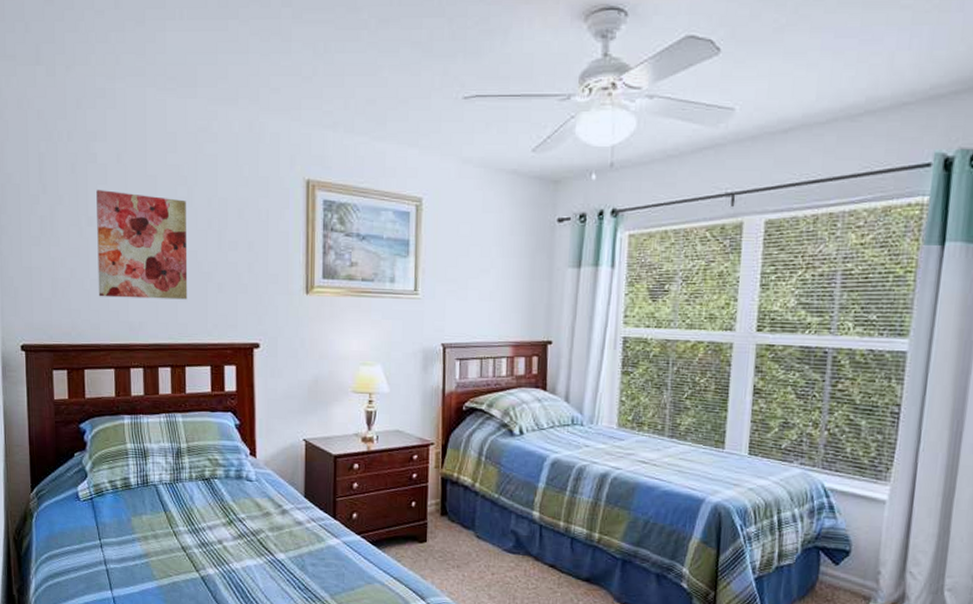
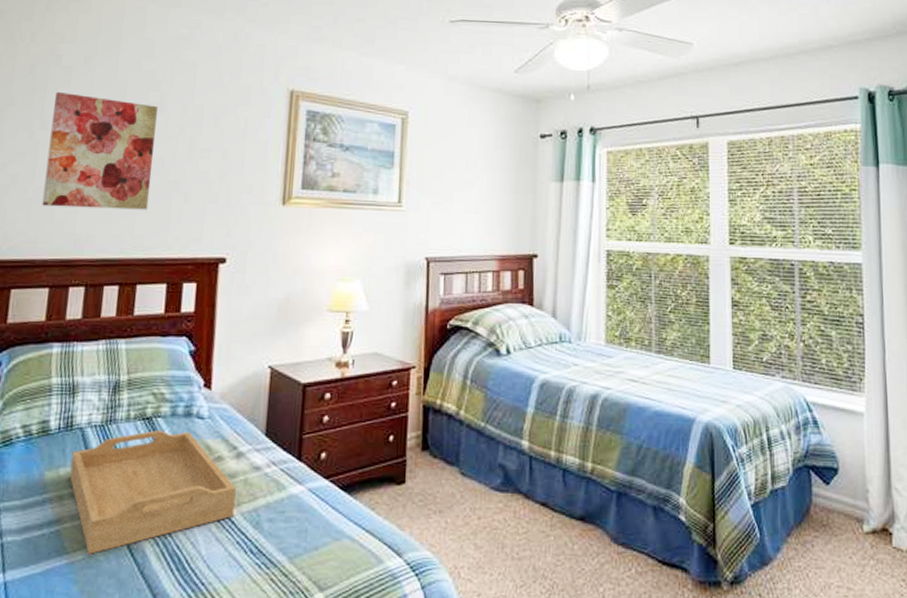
serving tray: none [150,489,283,582] -> present [69,430,236,554]

